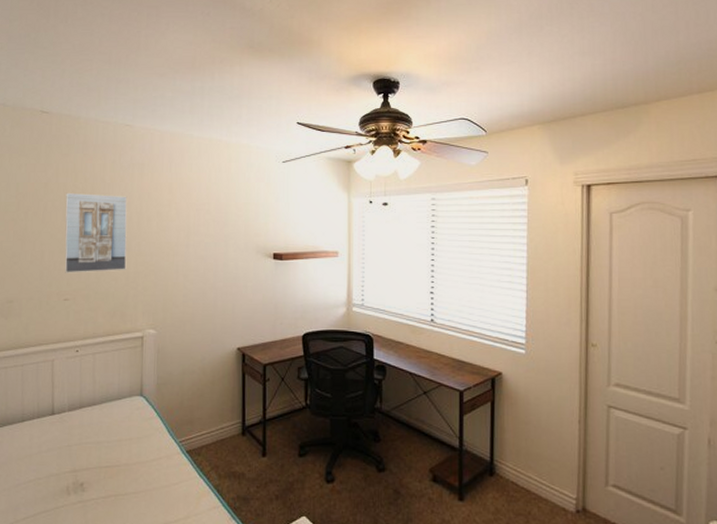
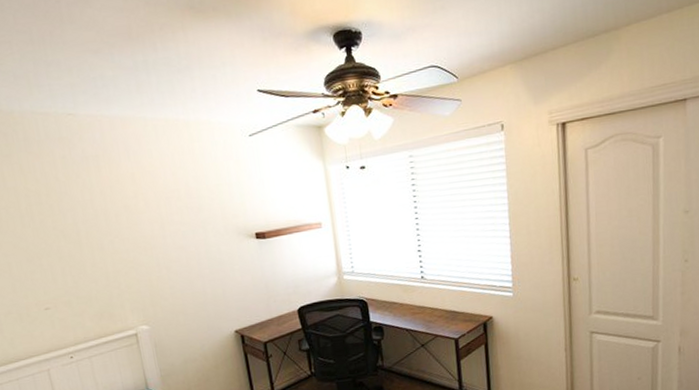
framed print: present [64,192,128,273] -> none [18,193,104,282]

